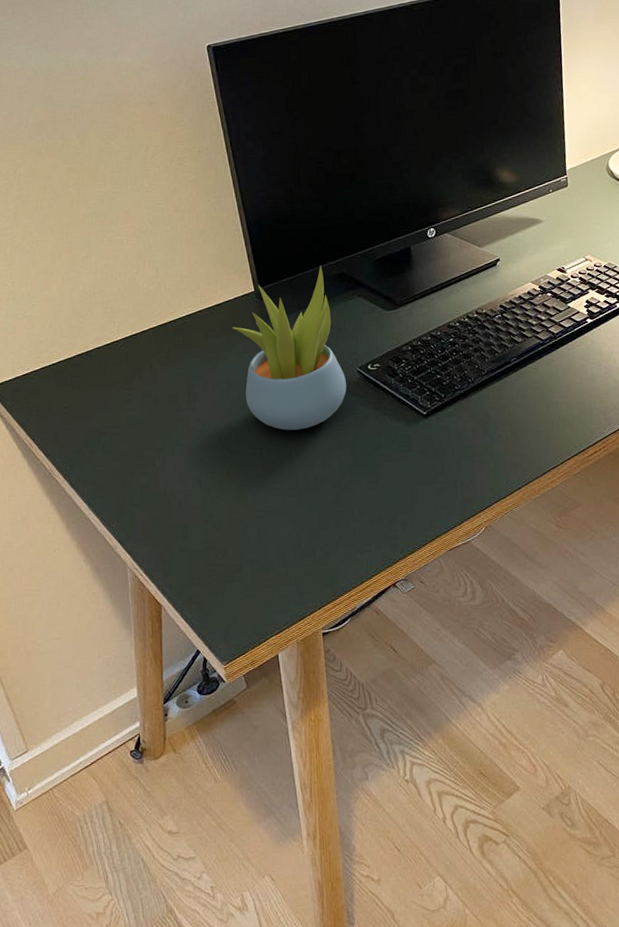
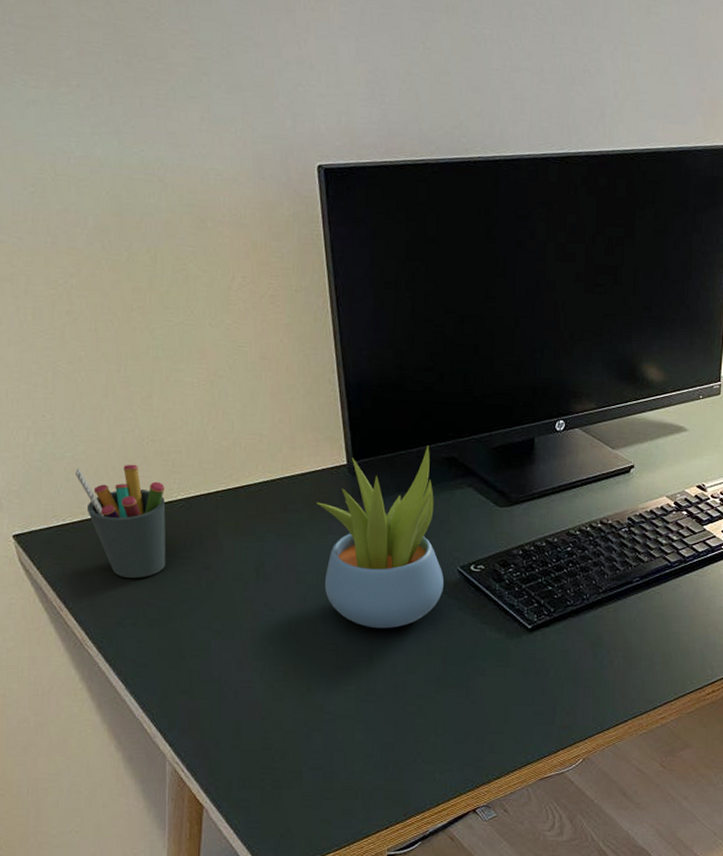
pen holder: none [34,315,113,412] -> present [75,464,166,578]

